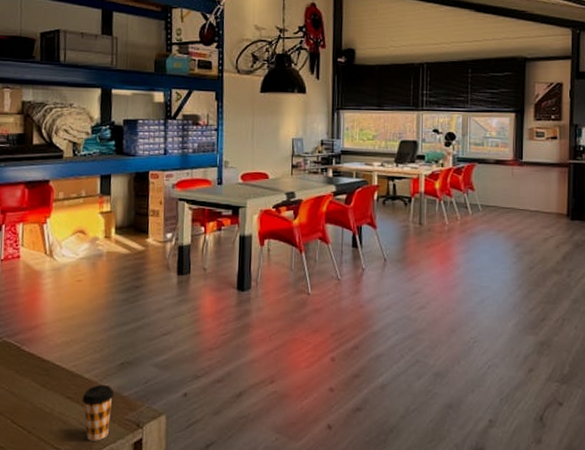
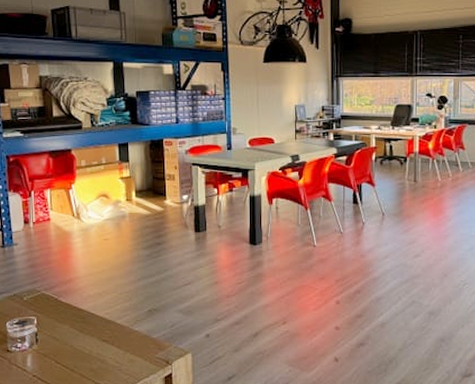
coffee cup: present [82,384,115,441] -> none [116,329,145,376]

